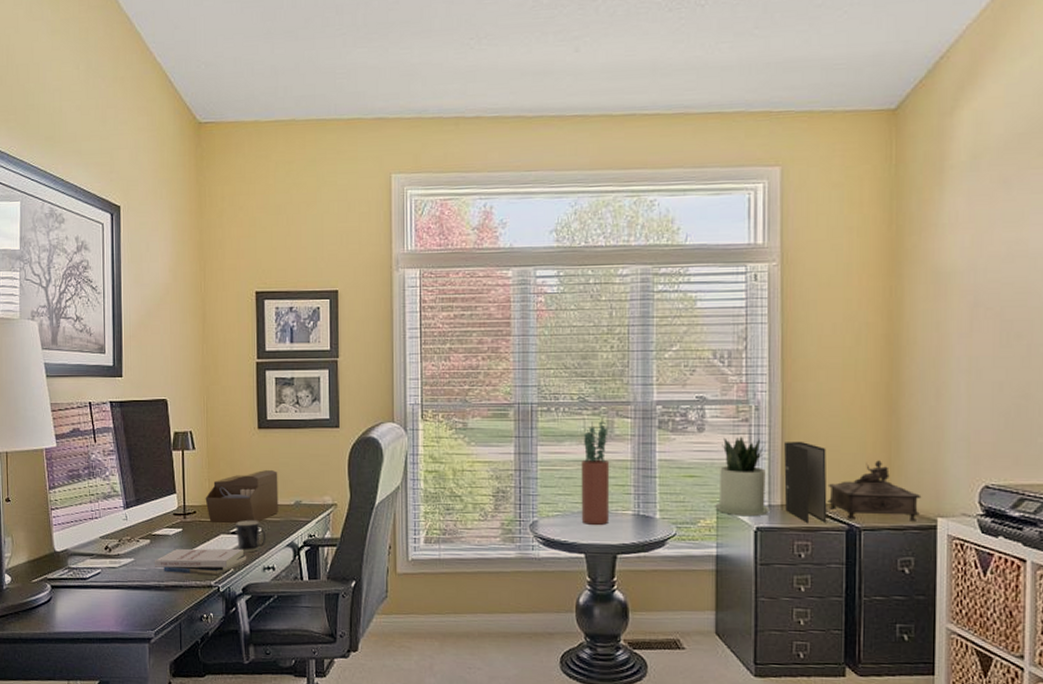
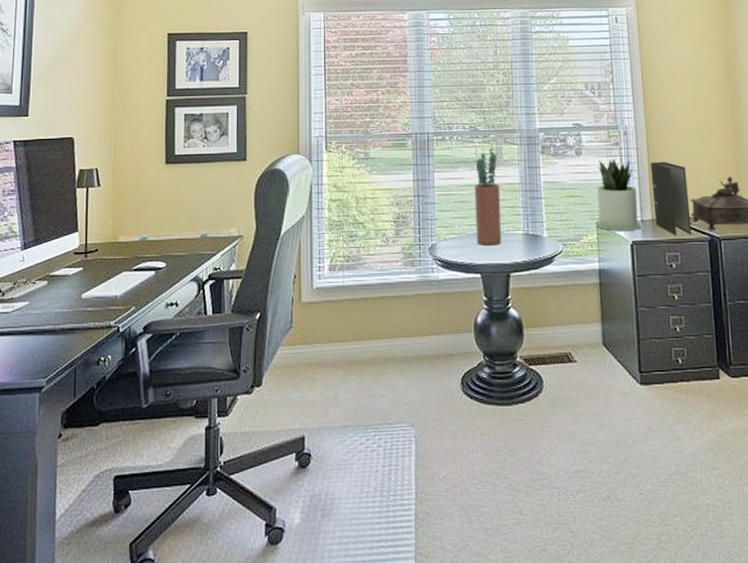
books: present [154,548,247,576] -> none [50,285,150,315]
sewing box: present [205,470,279,524] -> none [108,205,184,261]
mug: present [236,520,267,553] -> none [139,256,171,289]

